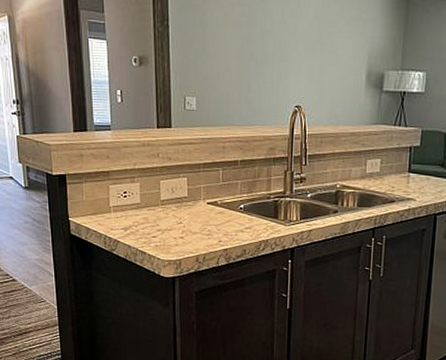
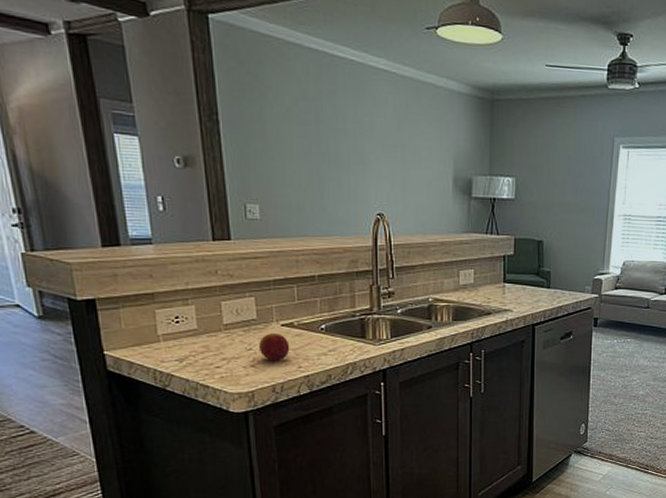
fruit: none [188,210,213,235] -> present [259,333,290,362]

